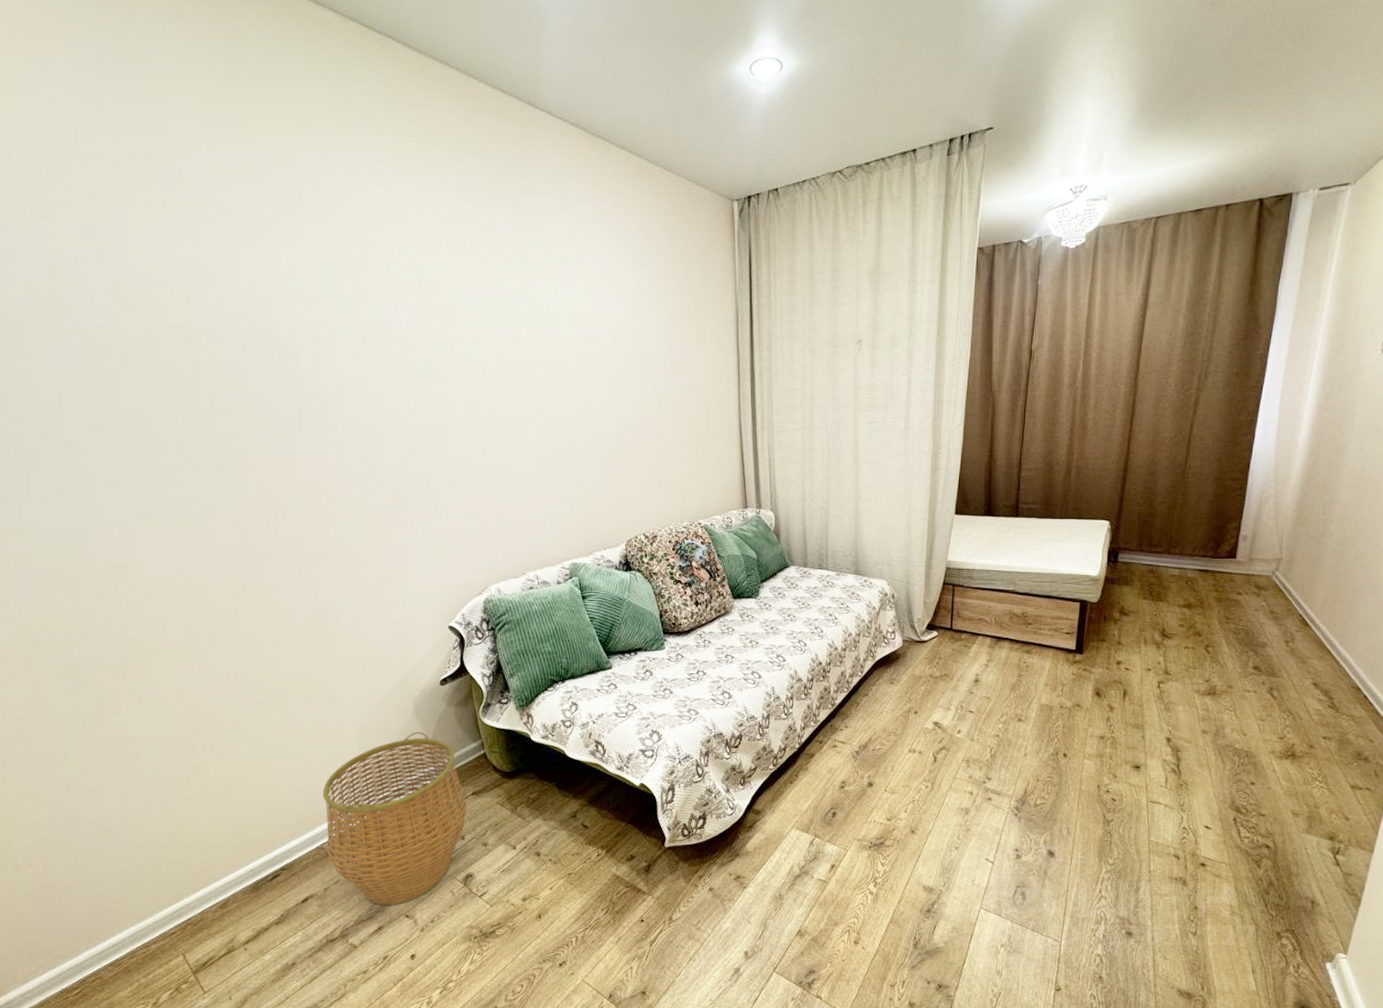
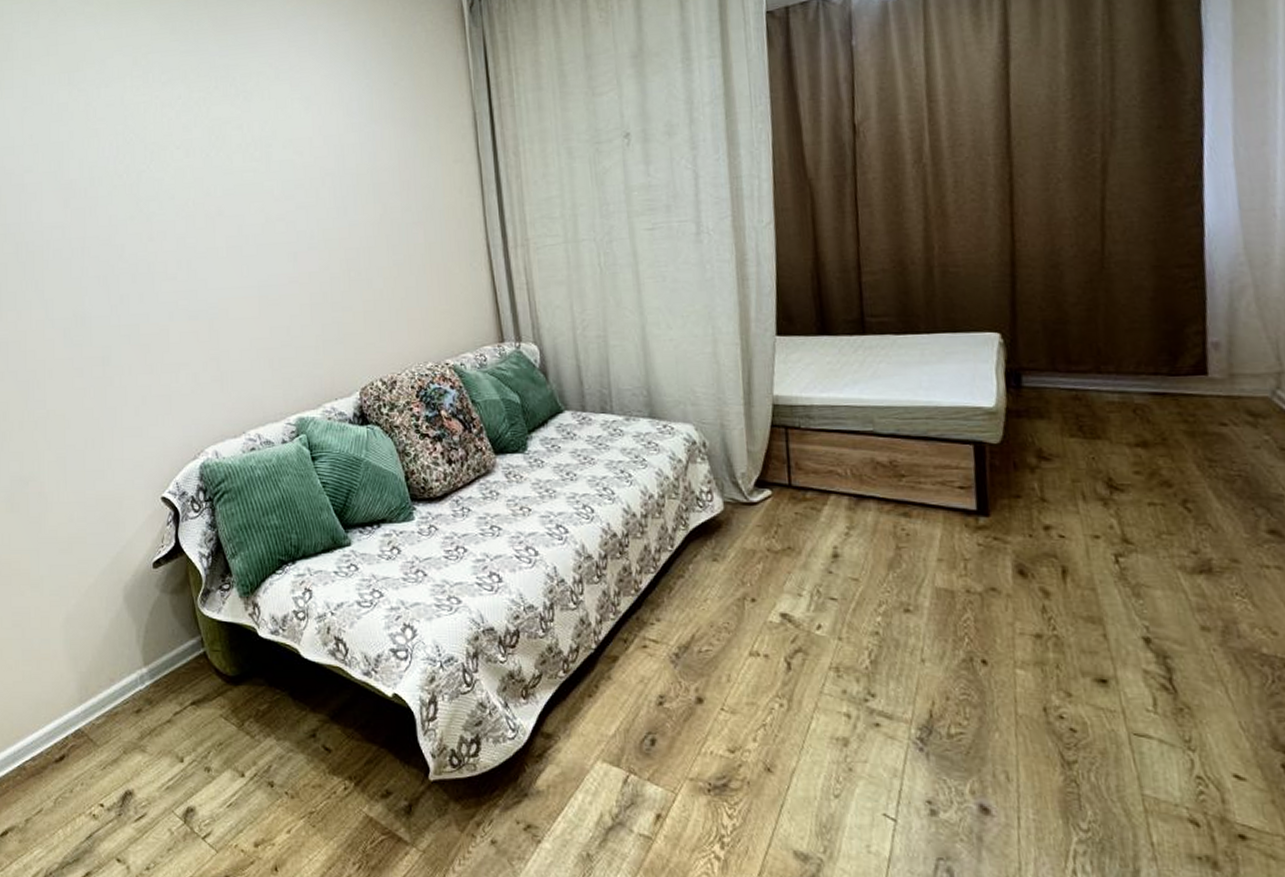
basket: present [322,731,467,906] -> none [25,625,186,845]

